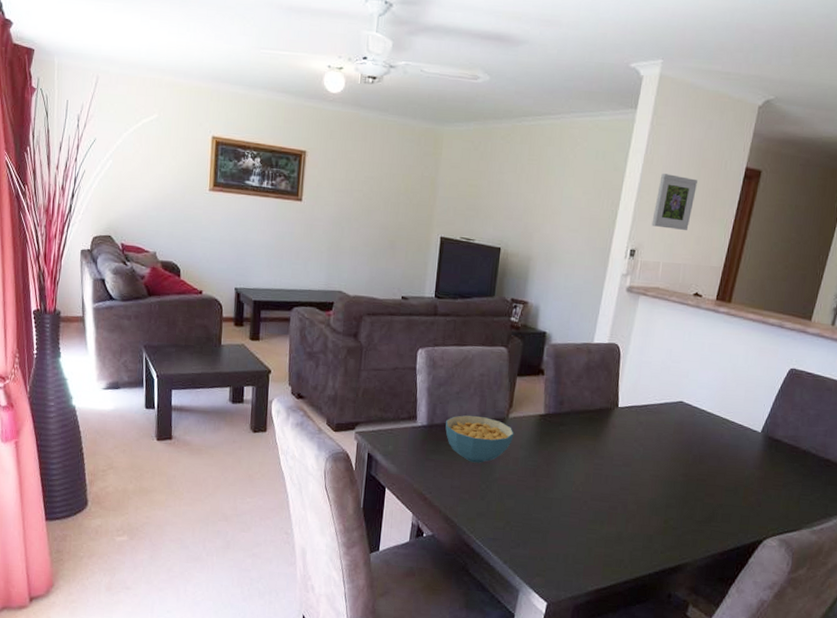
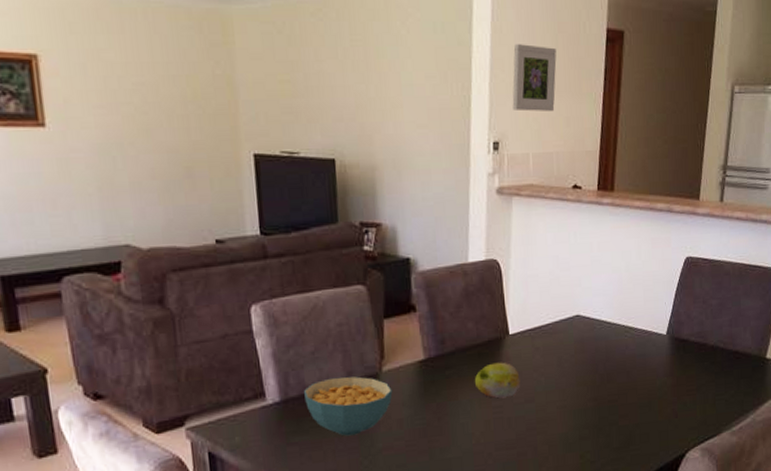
fruit: none [583,427,622,458] -> present [475,362,521,398]

